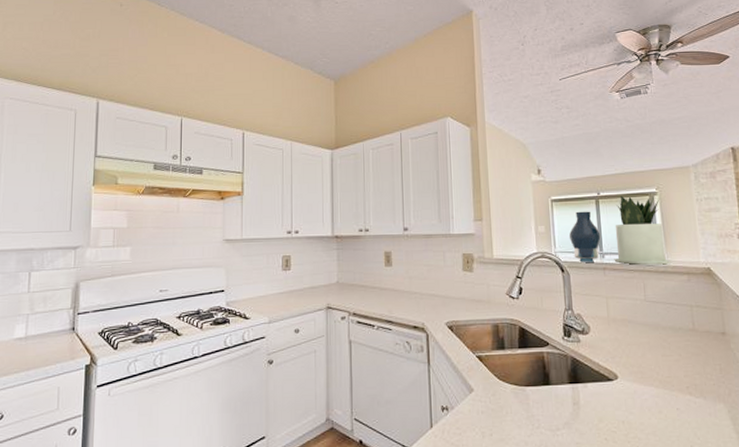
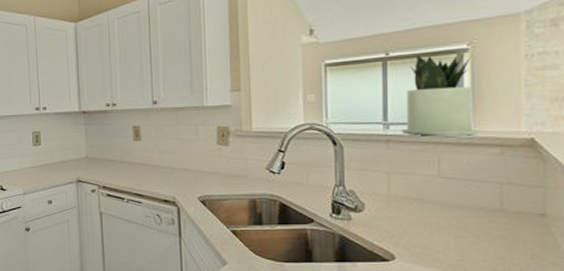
vase: present [569,211,602,263] -> none [345,75,388,135]

